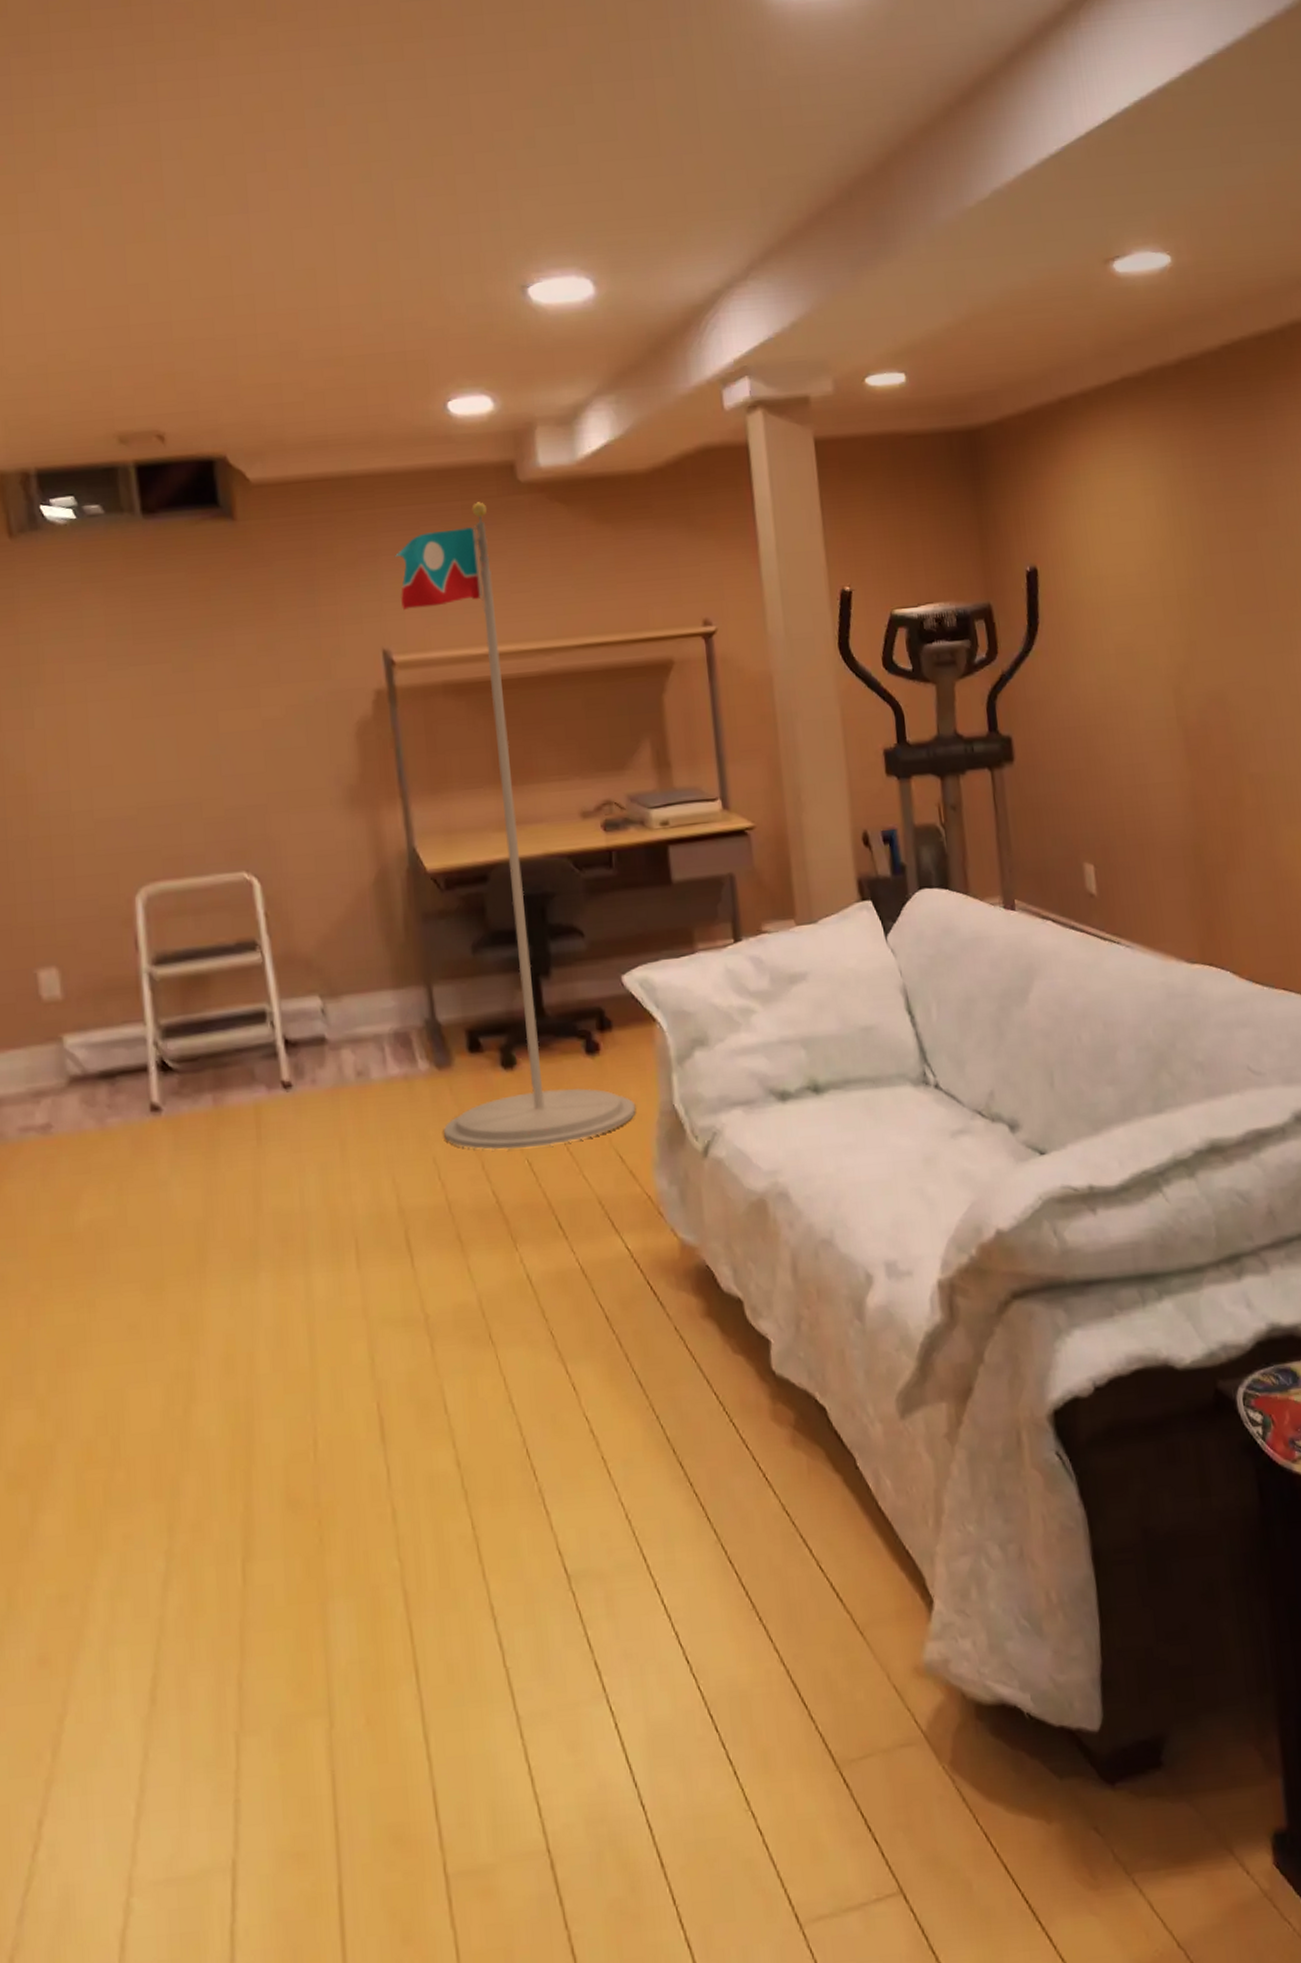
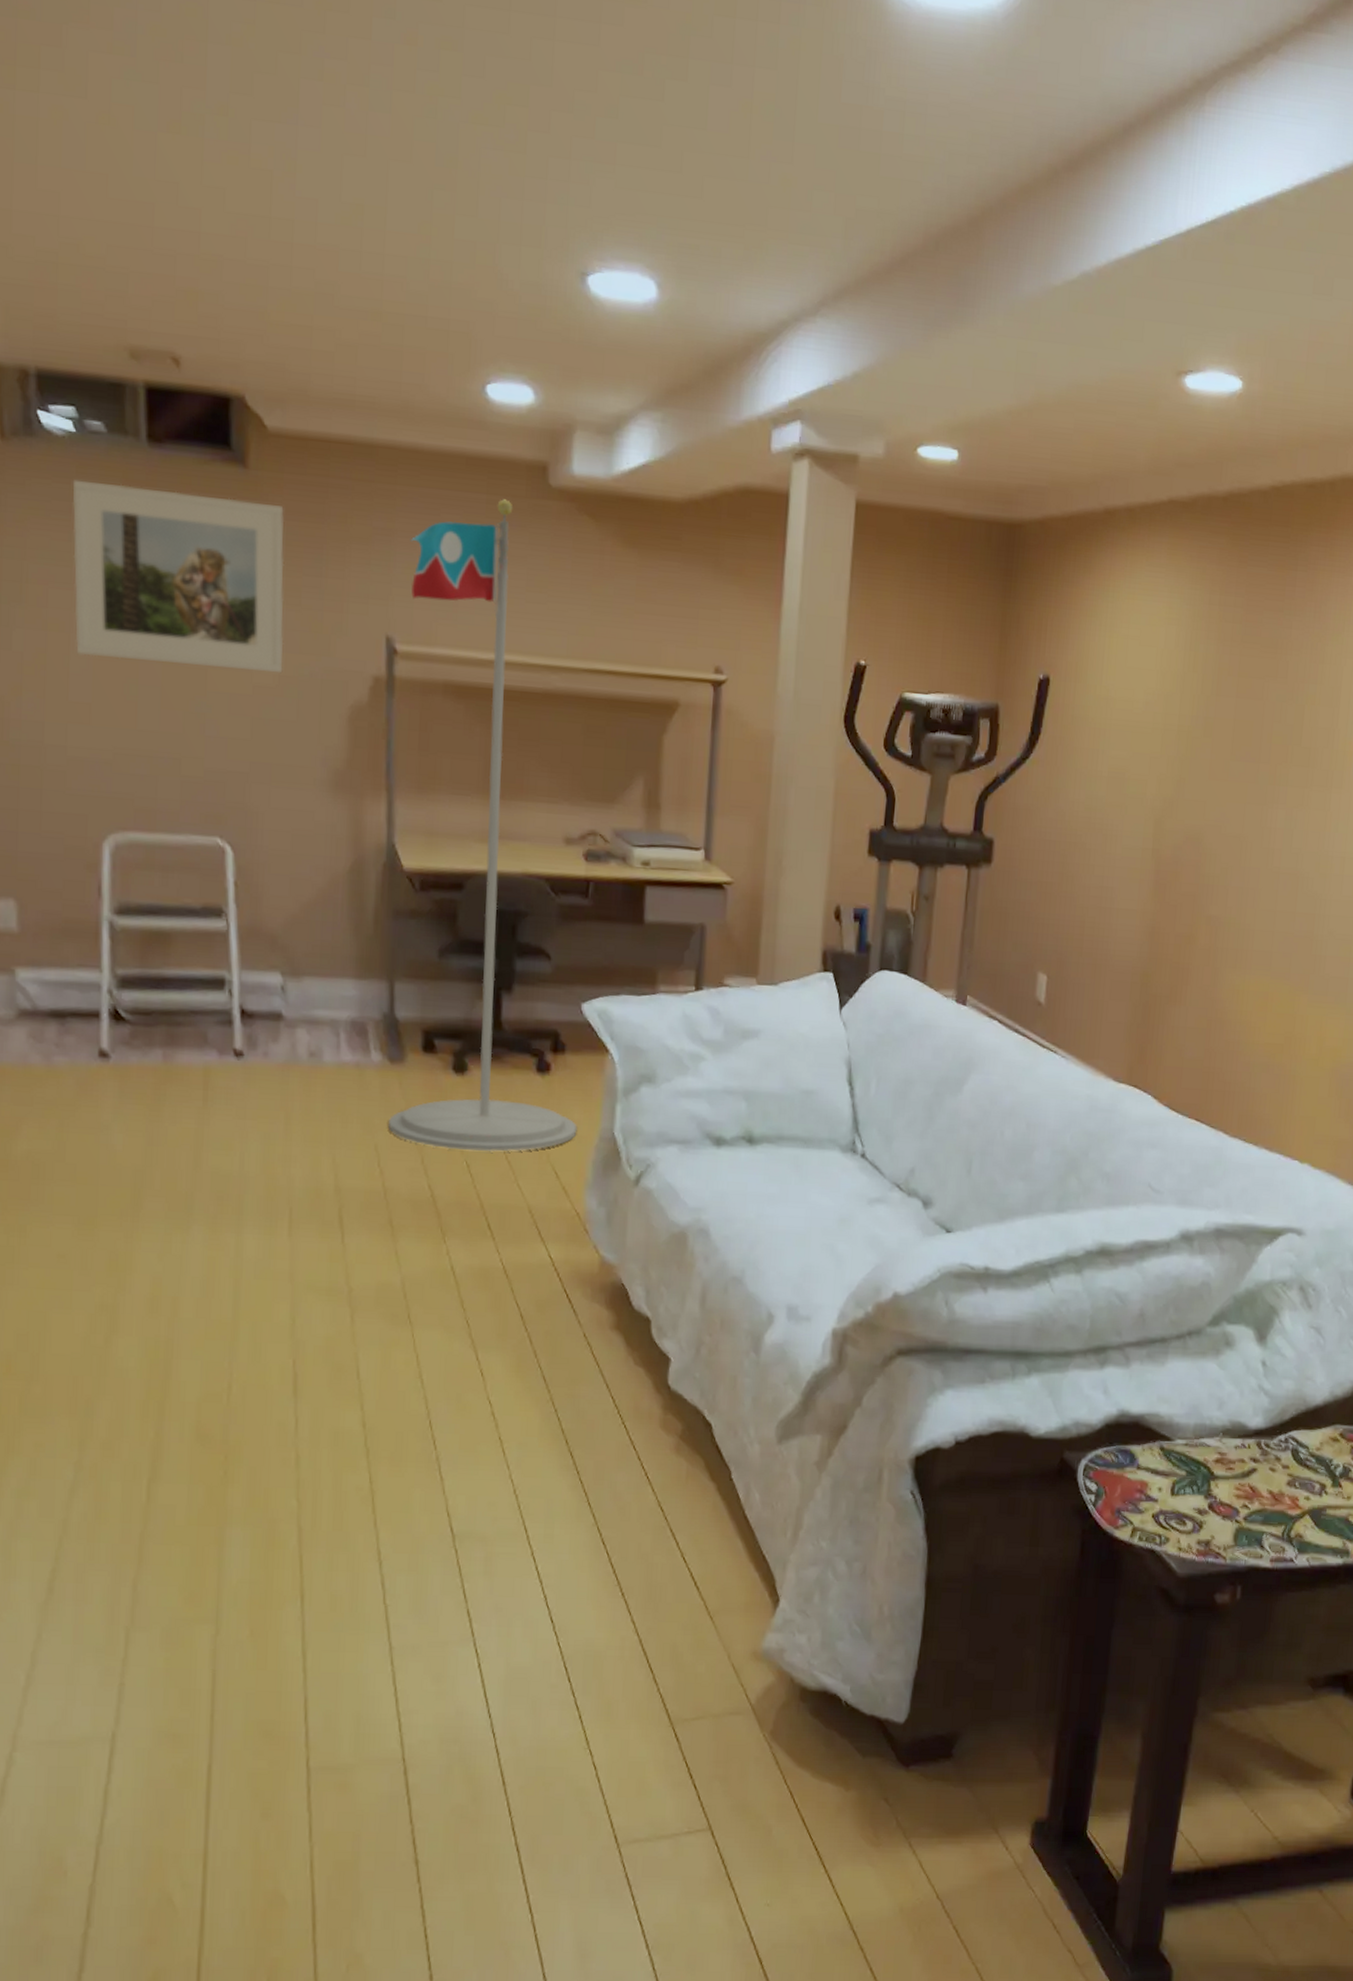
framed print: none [77,548,289,722] -> present [72,479,284,674]

